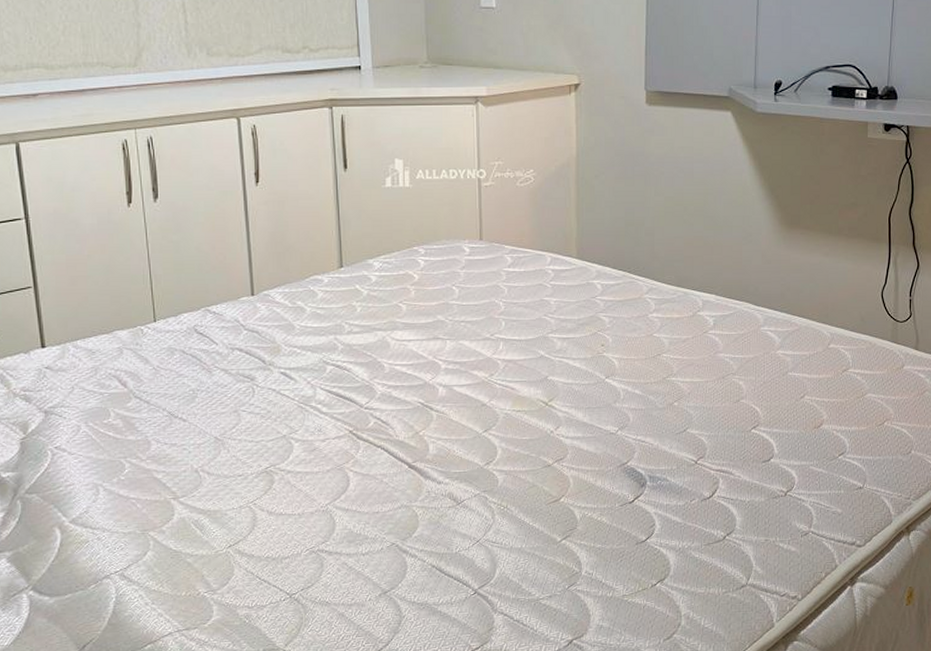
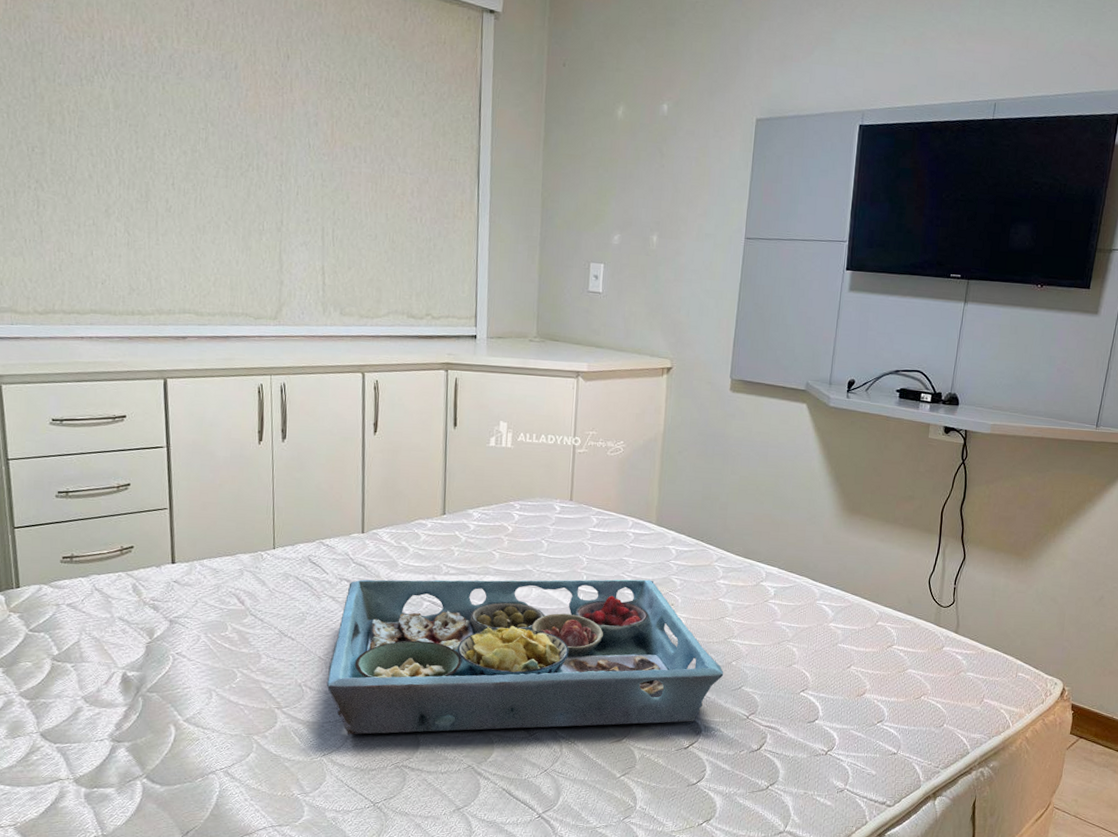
serving tray: none [226,320,666,521] -> present [326,579,724,735]

